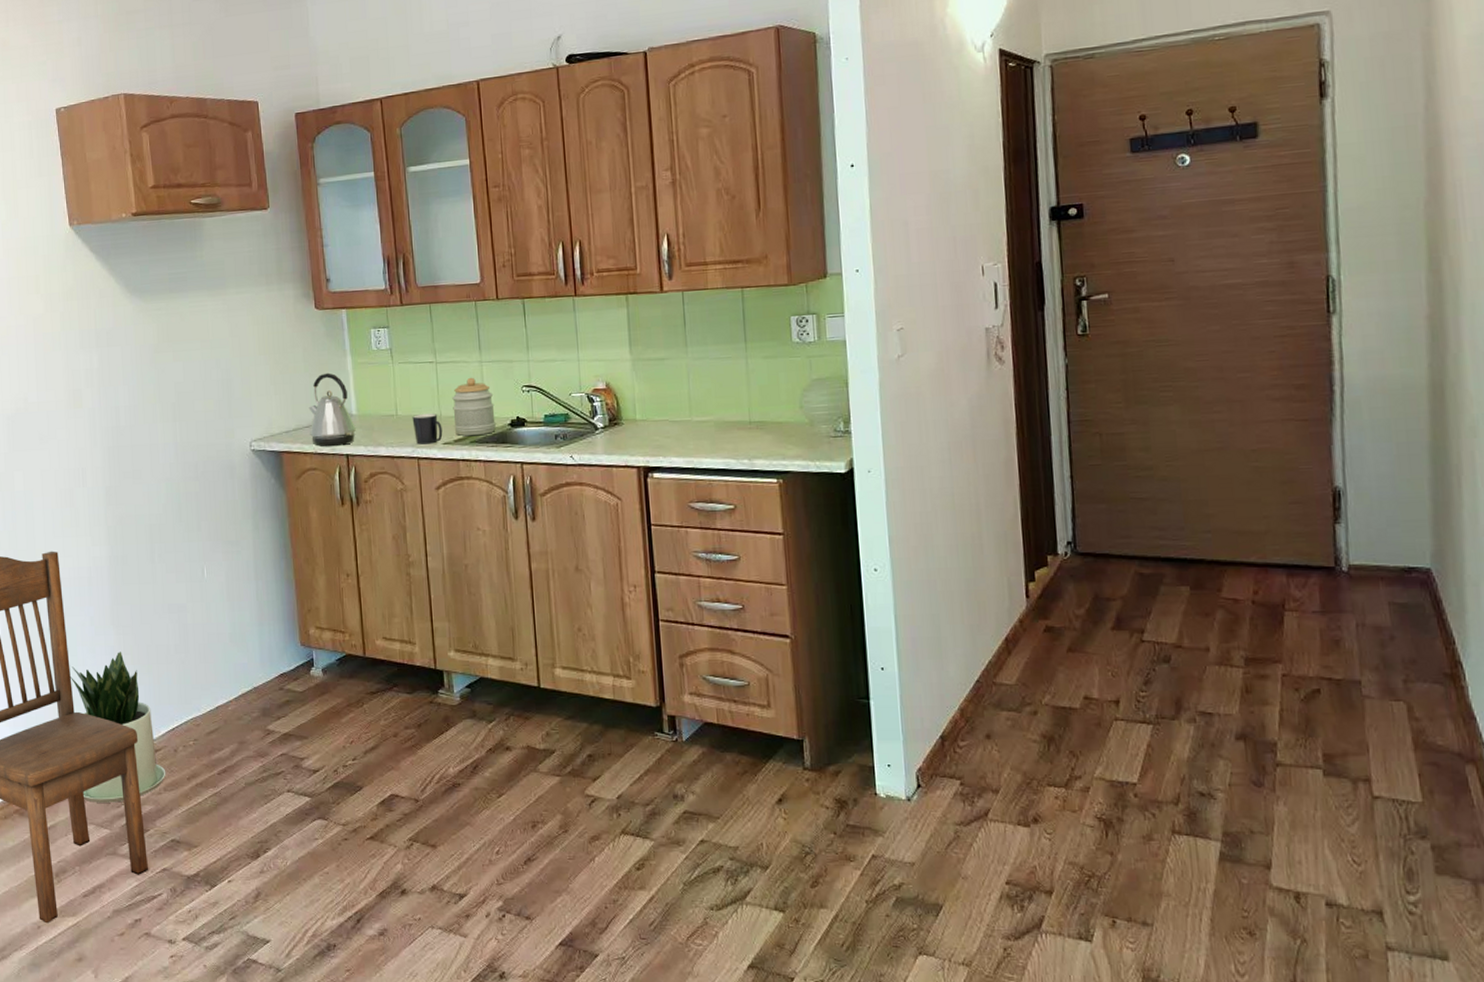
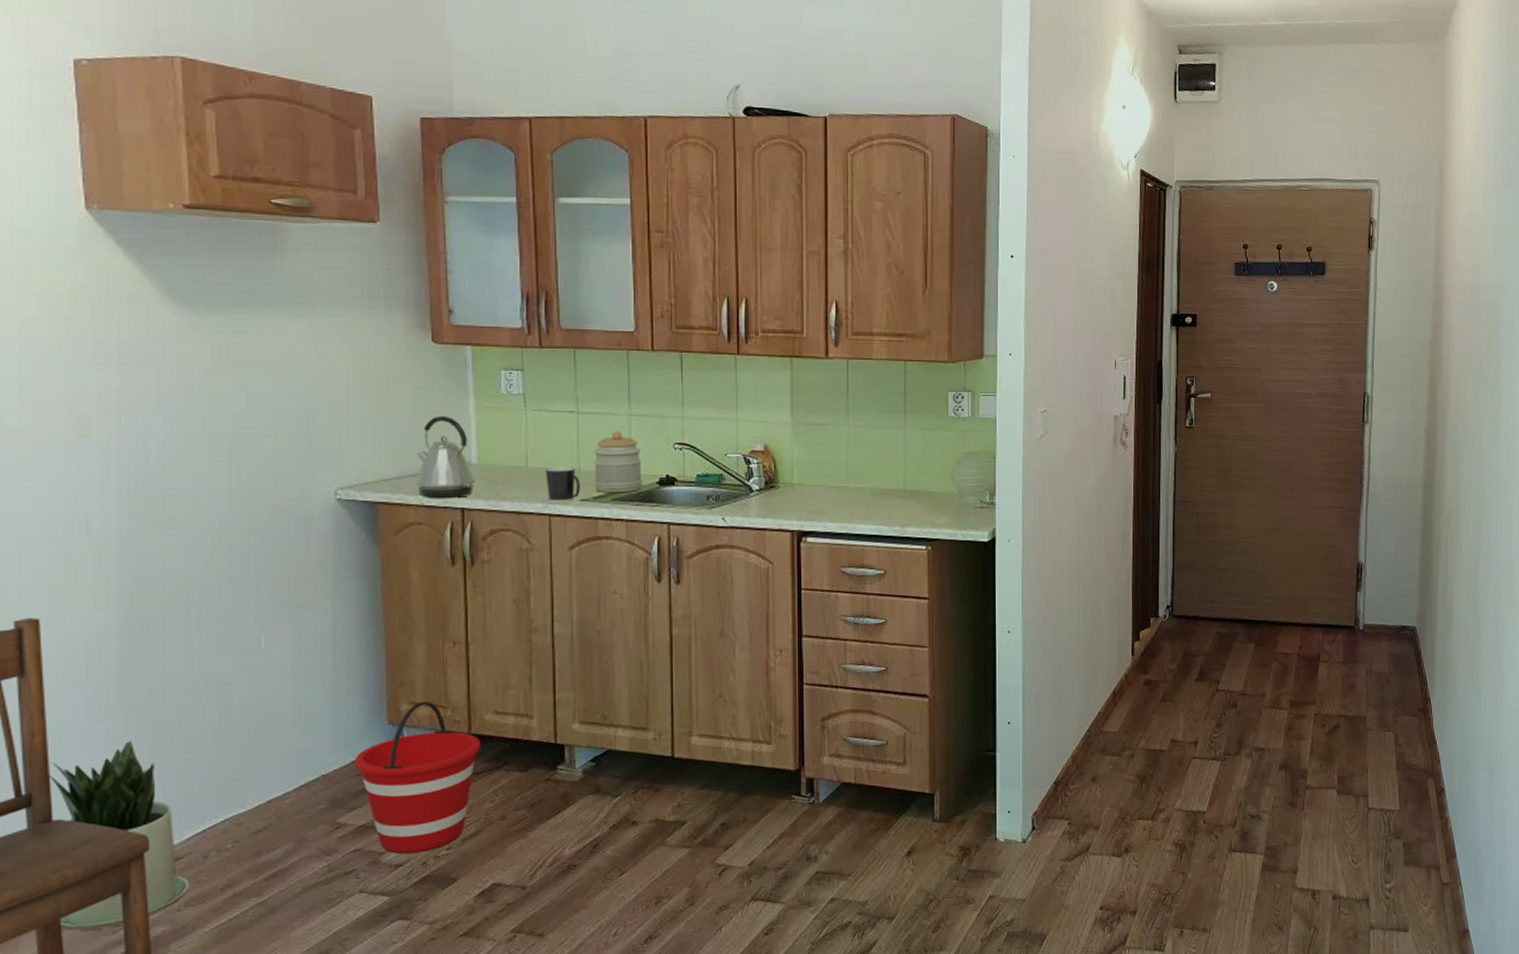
bucket: none [276,626,374,761] -> present [353,701,481,855]

